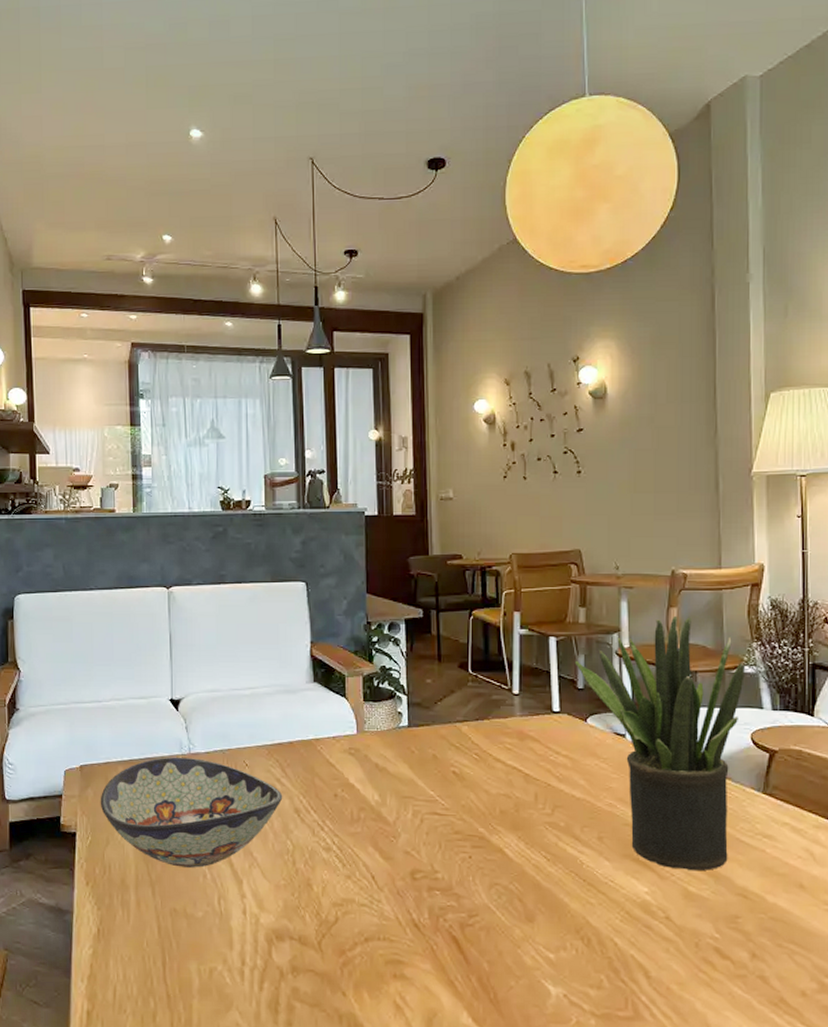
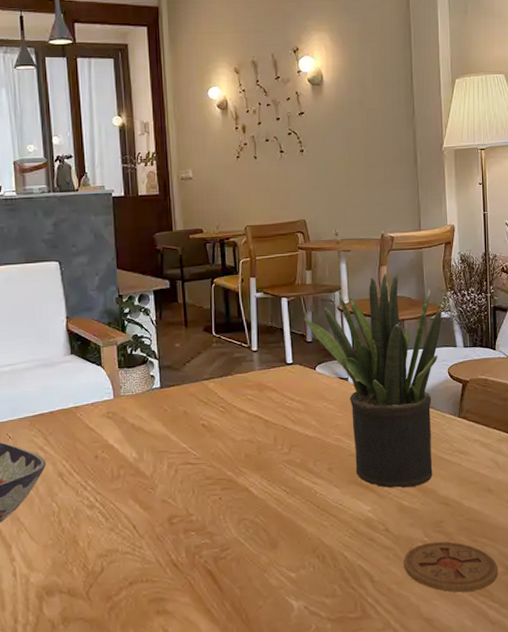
coaster: none [688,940,810,1007] -> present [404,541,498,593]

